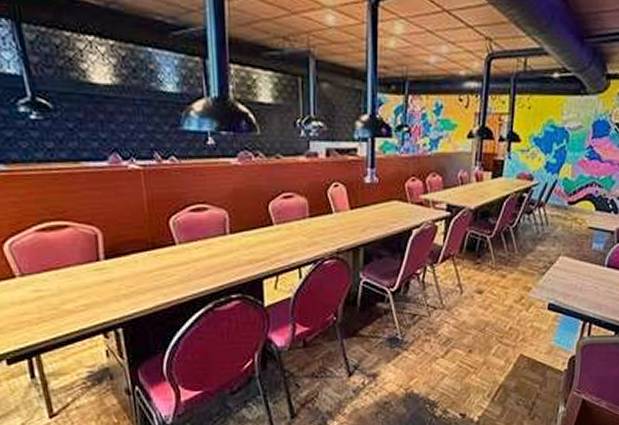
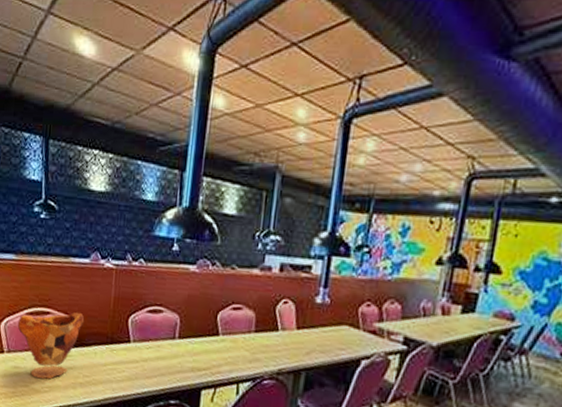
vase: none [26,221,115,298] -> present [17,312,85,379]

